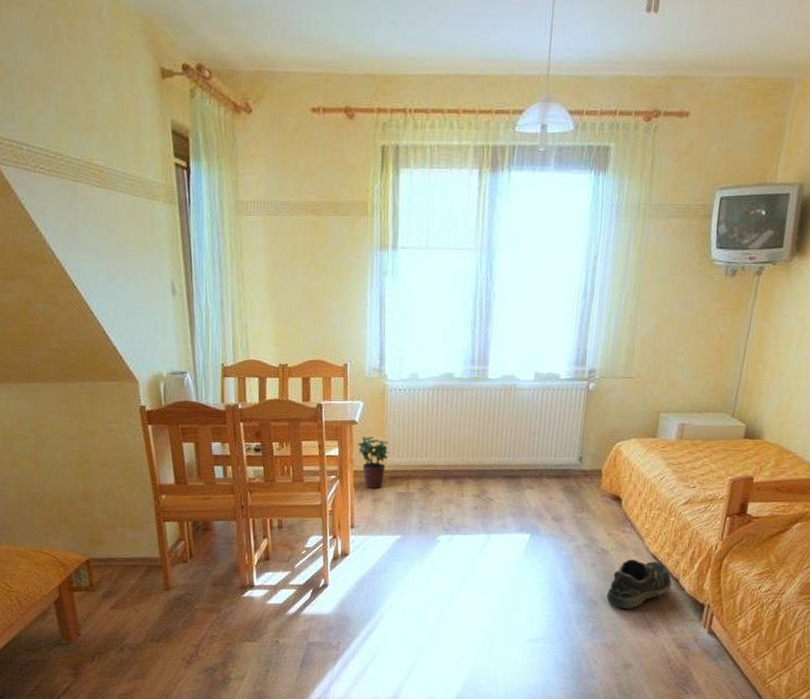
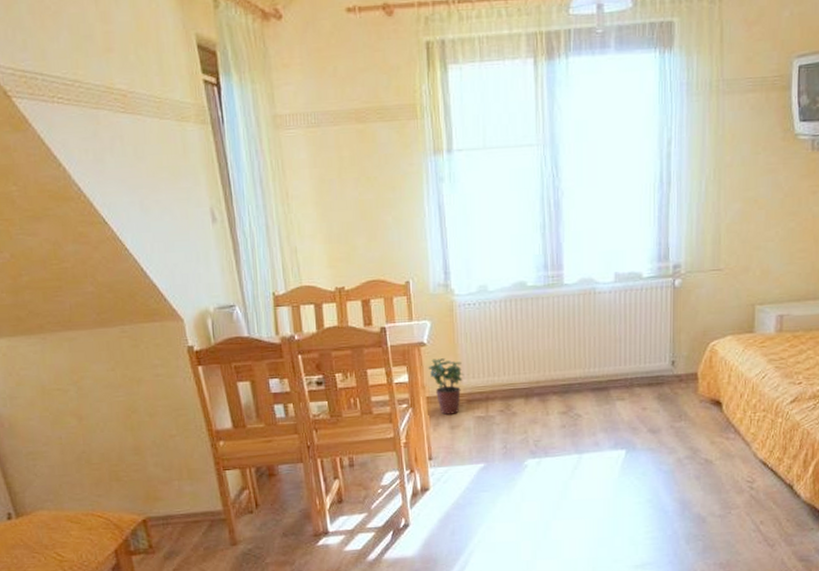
shoe: present [606,559,672,610] -> none [716,468,786,524]

